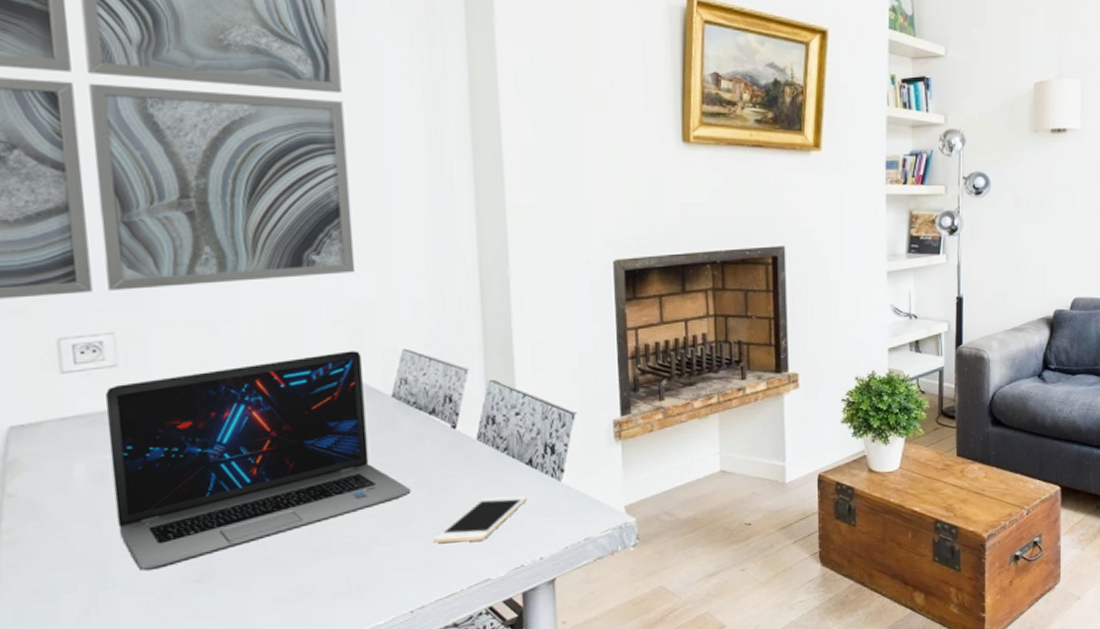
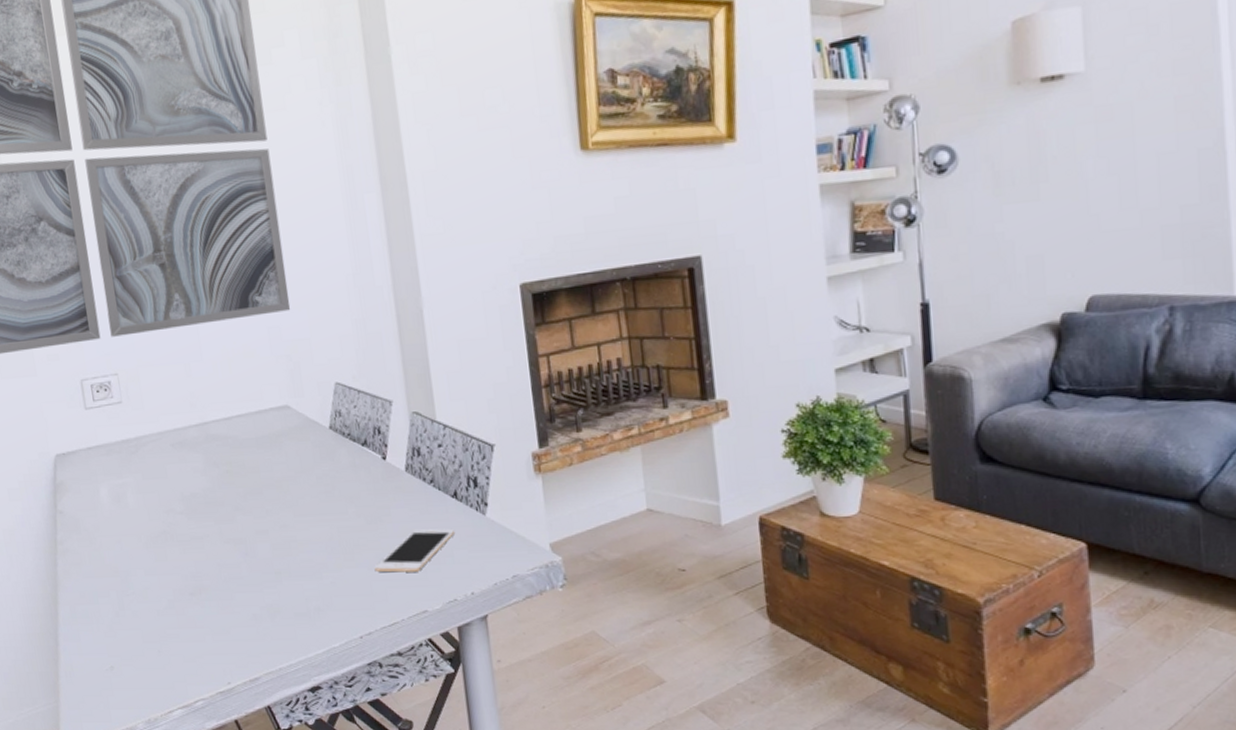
laptop: present [106,351,411,572] -> none [116,385,352,583]

